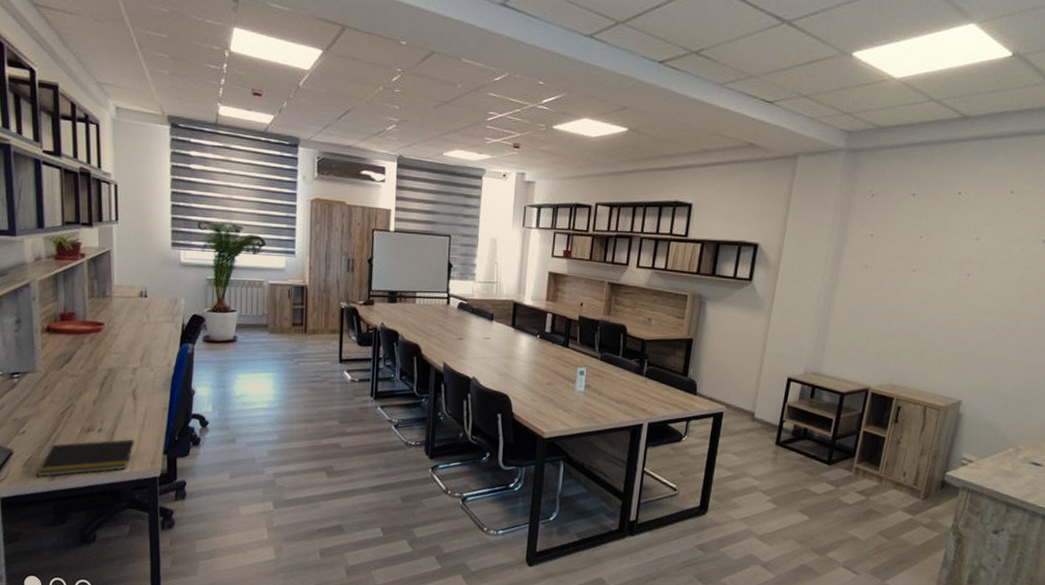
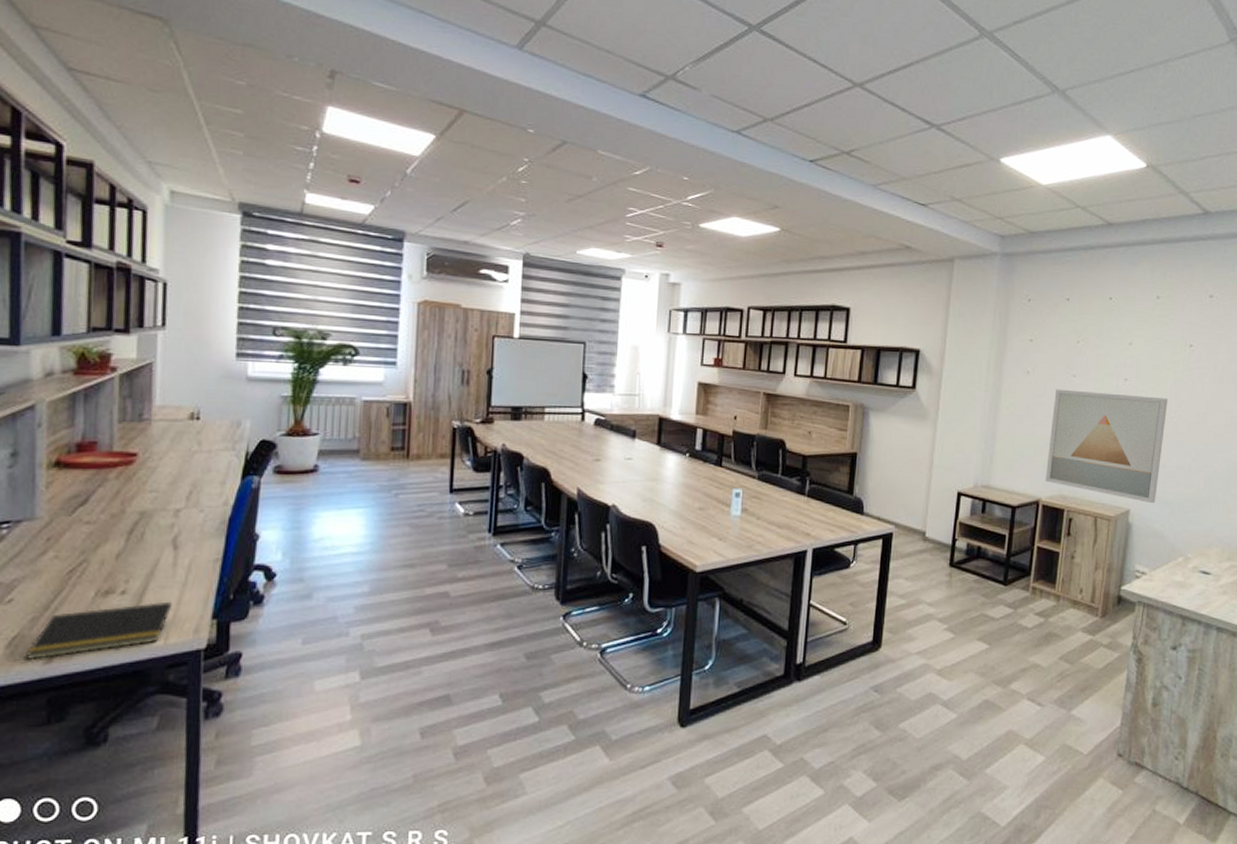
wall art: none [877,283,1013,396] -> present [1046,389,1168,504]

